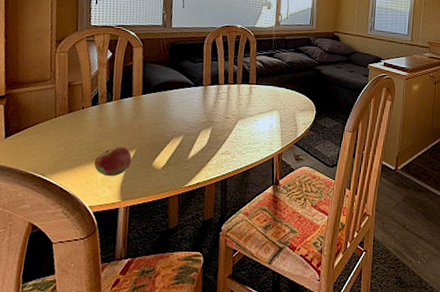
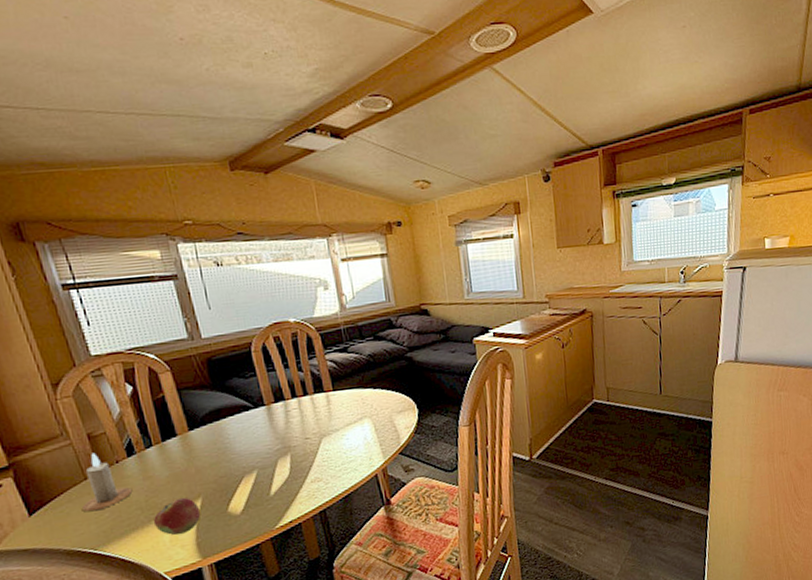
candle: none [46,97,87,144] -> present [82,453,133,512]

